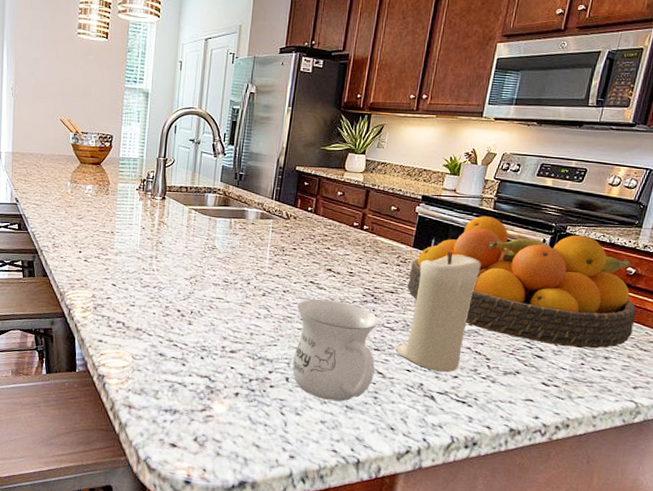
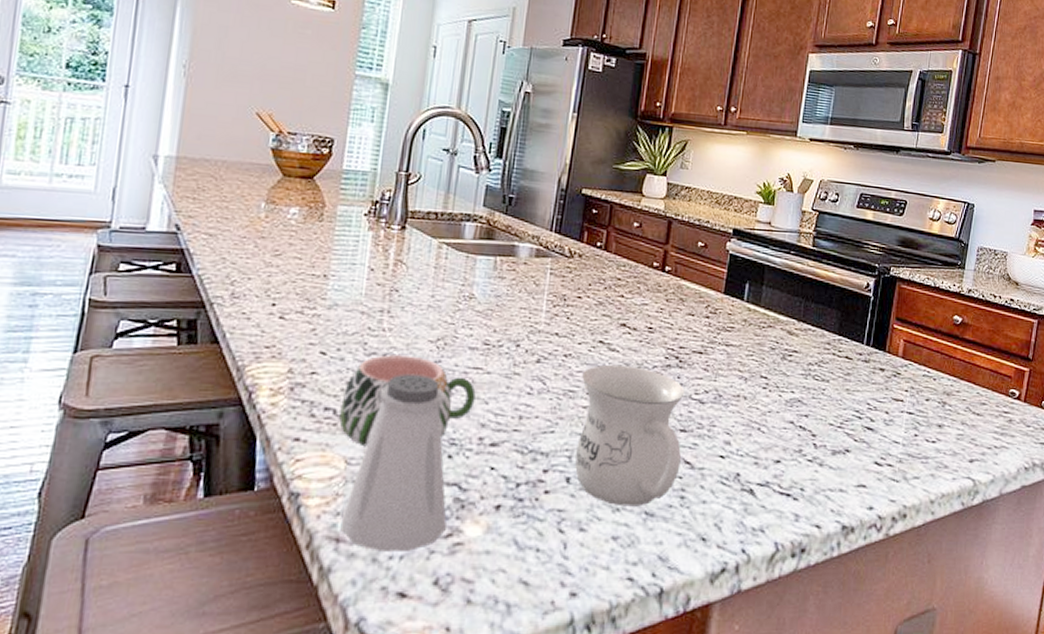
mug: none [127,287,219,348] -> present [339,355,476,447]
saltshaker: none [131,300,201,418] -> present [340,373,447,552]
candle: present [396,252,481,372] -> none [706,299,802,456]
fruit bowl: present [407,216,636,349] -> none [718,255,966,415]

